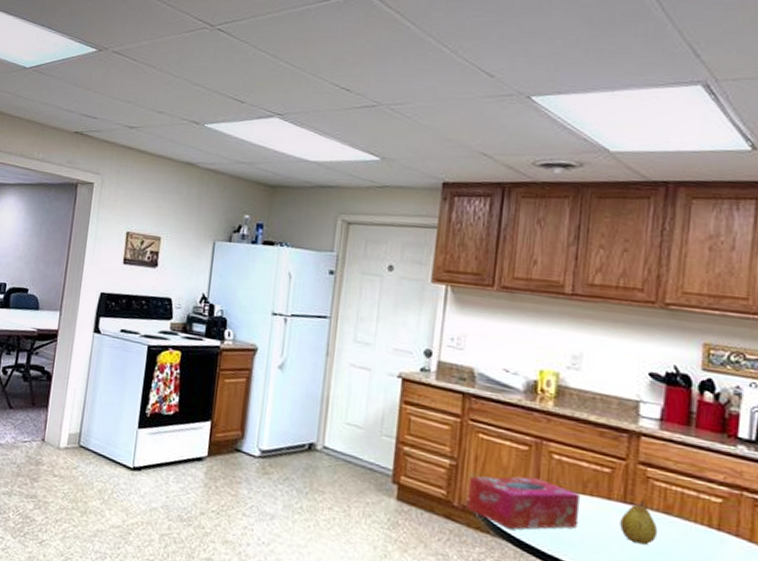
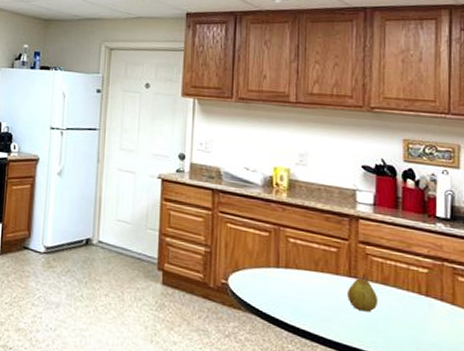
tissue box: present [466,476,581,530] -> none [220,258,314,305]

